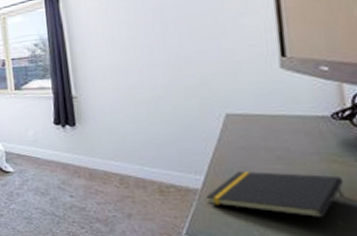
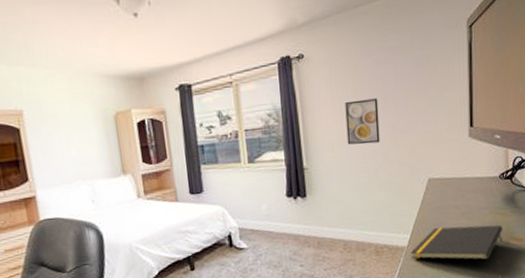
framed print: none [117,27,161,75] -> present [345,98,380,145]

